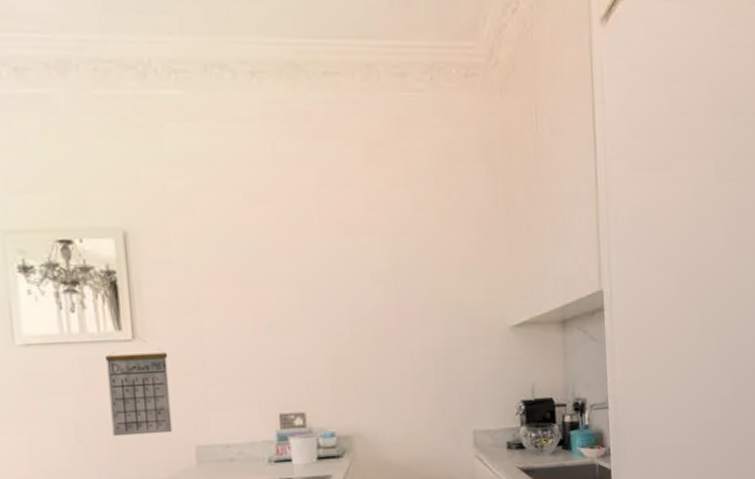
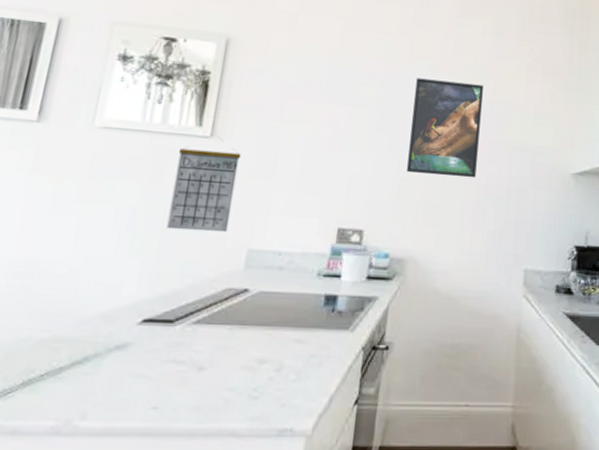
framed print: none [331,243,410,349] -> present [407,78,483,178]

